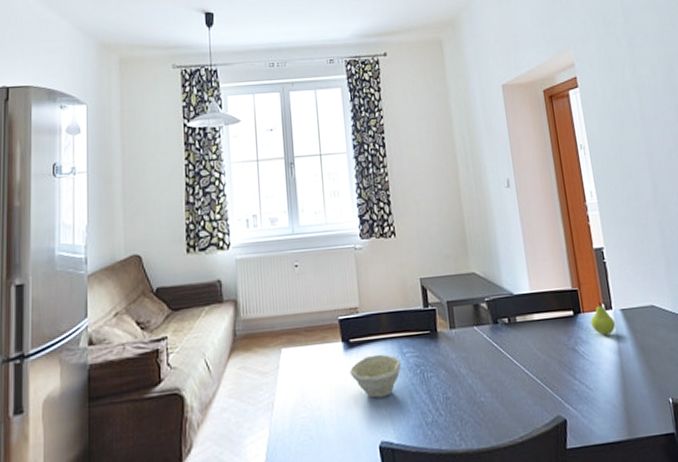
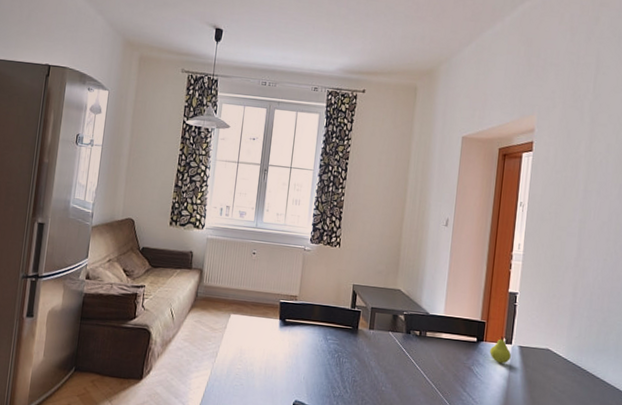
bowl: present [350,354,401,398] -> none [281,335,323,369]

